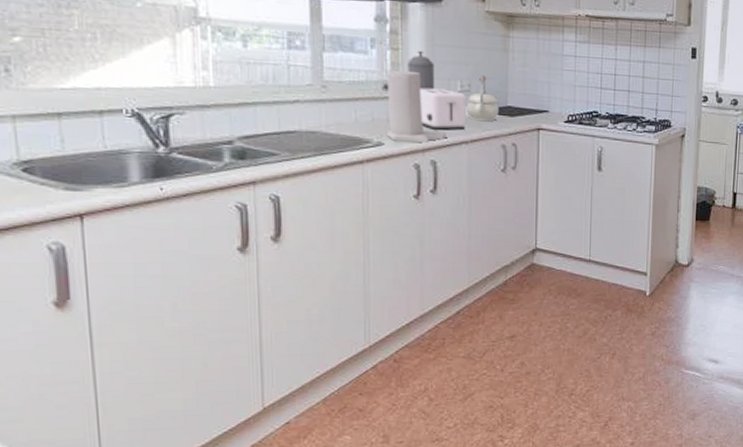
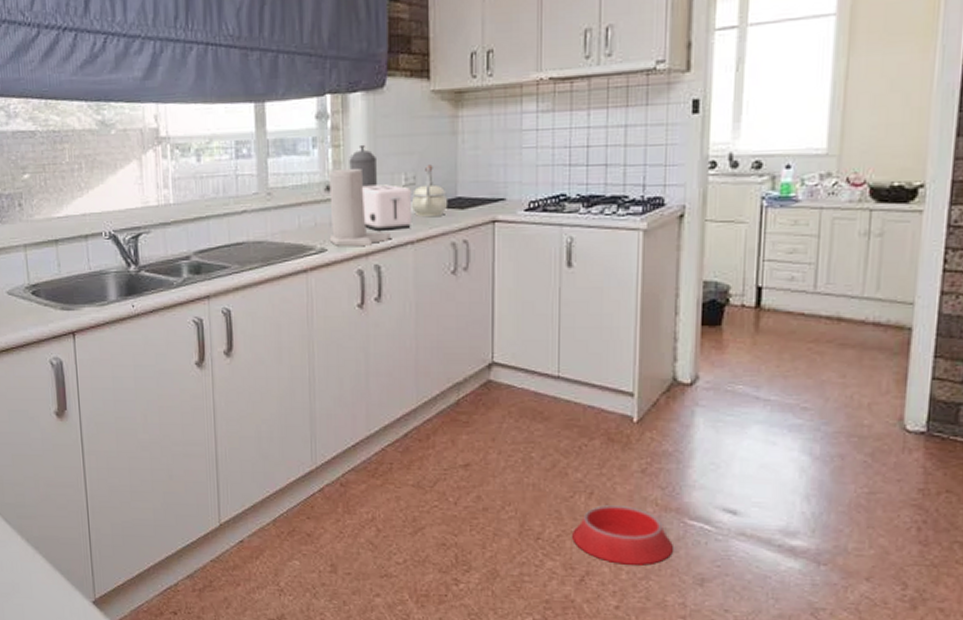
pet bowl: none [599,362,674,409] -> present [572,505,673,565]

